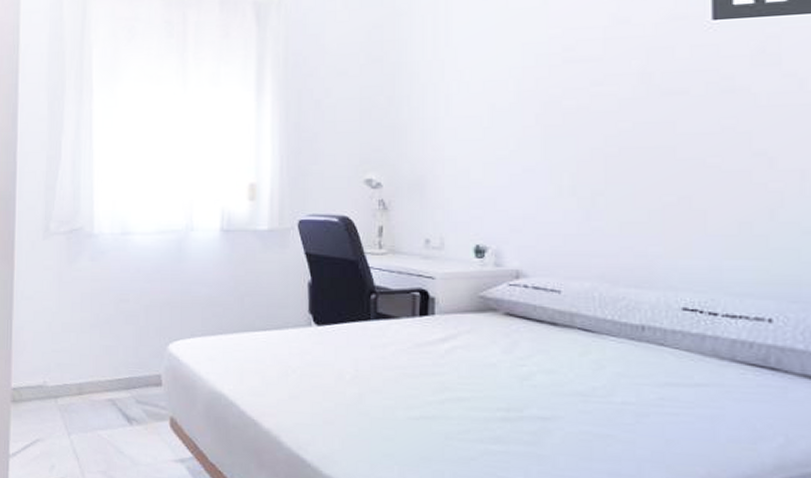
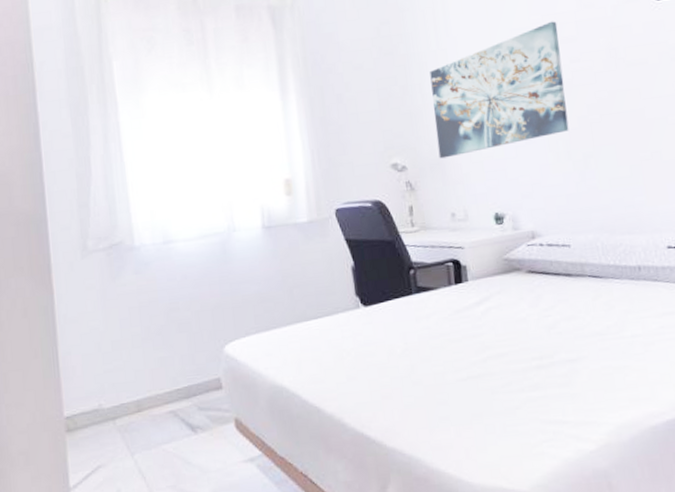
wall art: none [420,36,581,179] -> present [430,21,569,159]

